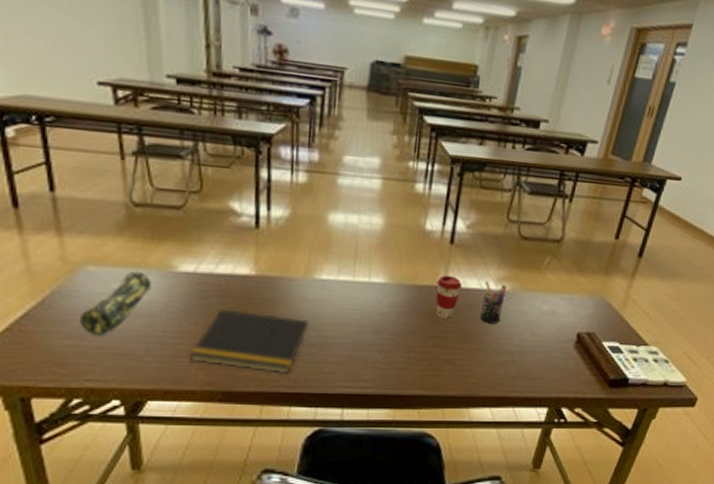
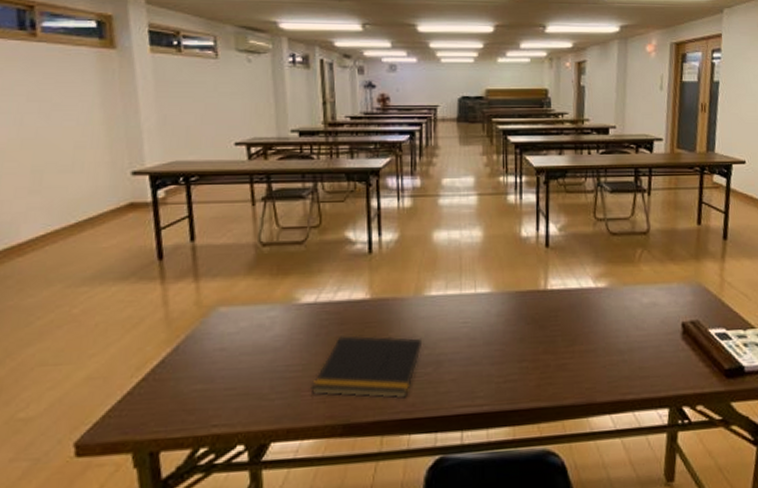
pencil case: present [80,269,151,336] -> none [210,306,276,377]
coffee cup: present [436,275,463,319] -> none [539,278,563,322]
pen holder: present [480,280,508,324] -> none [583,278,606,323]

